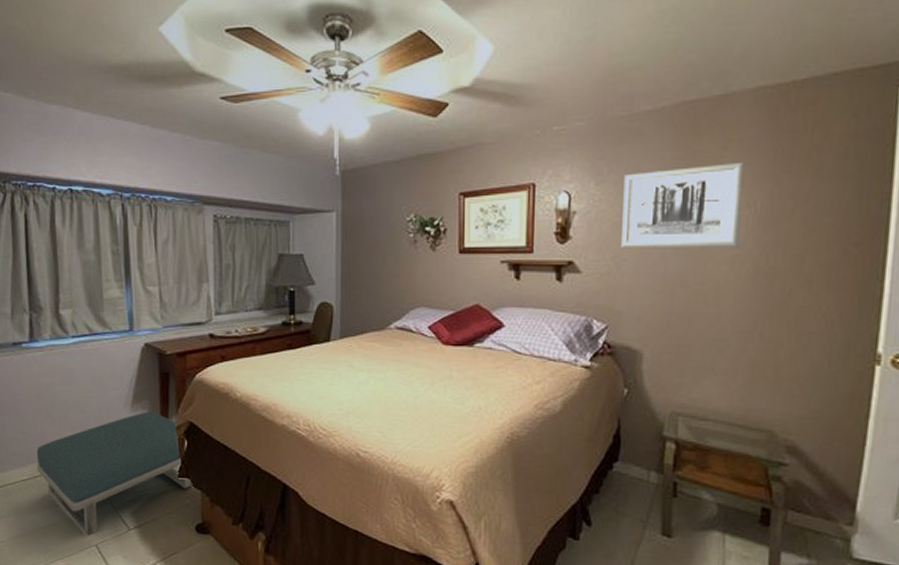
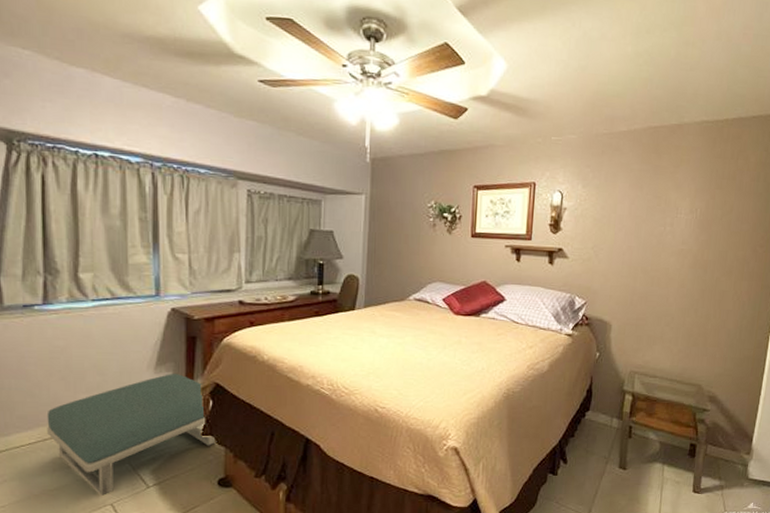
wall art: present [621,161,745,247] -> none [599,177,691,243]

